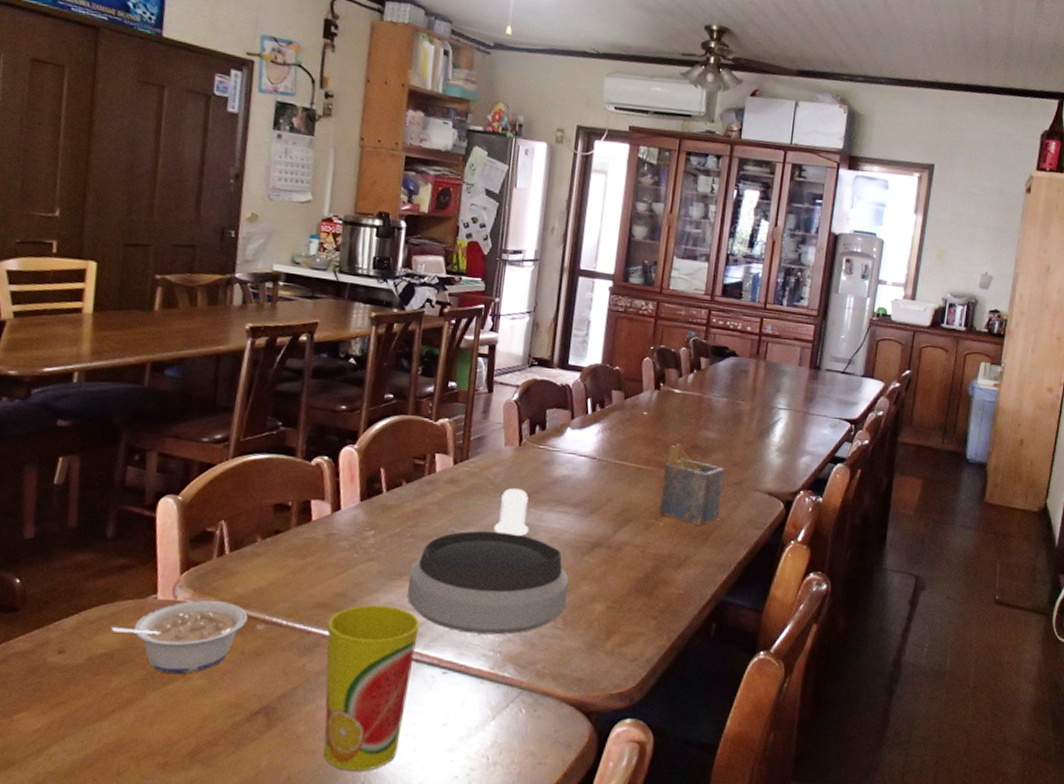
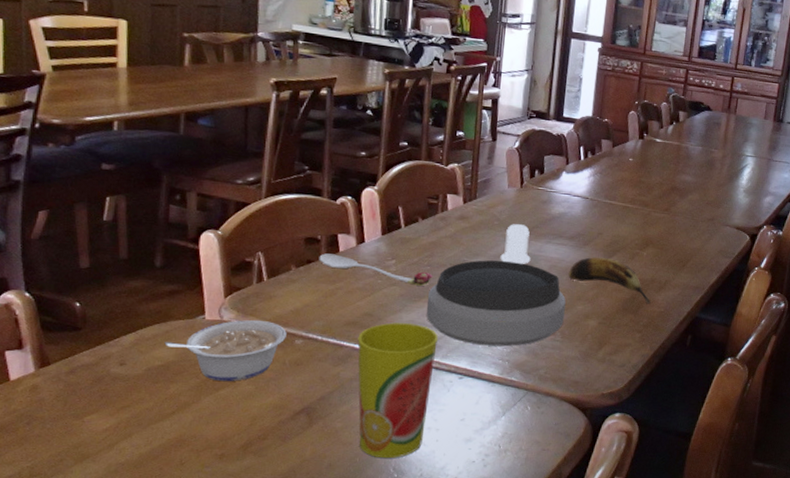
spoon: none [288,522,416,562] -> present [319,253,433,287]
banana: none [572,527,668,585] -> present [568,256,651,304]
napkin holder: present [659,443,725,525] -> none [643,185,699,255]

